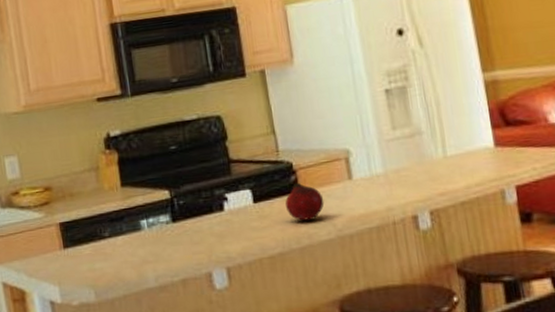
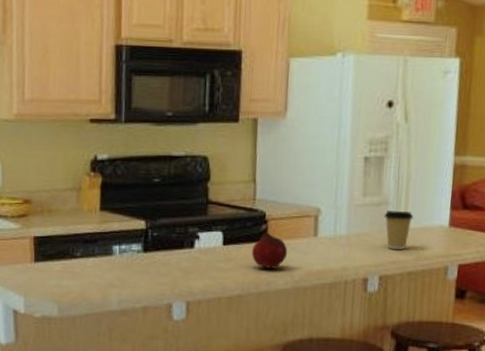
coffee cup: none [420,138,454,182] -> present [384,211,414,250]

